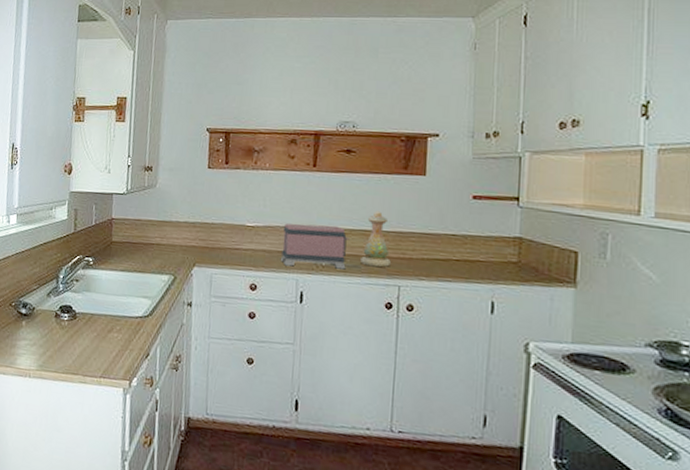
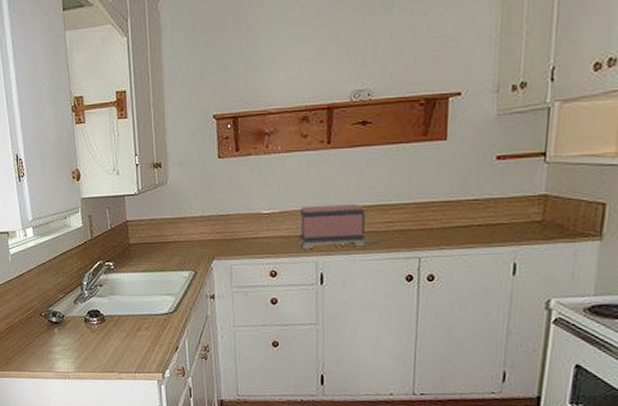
vase: present [360,210,391,268] -> none [380,183,411,241]

